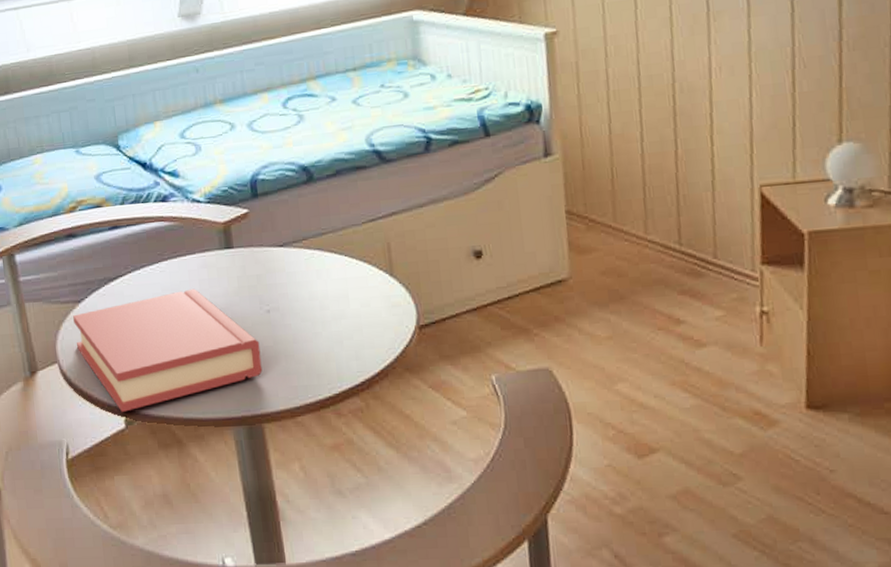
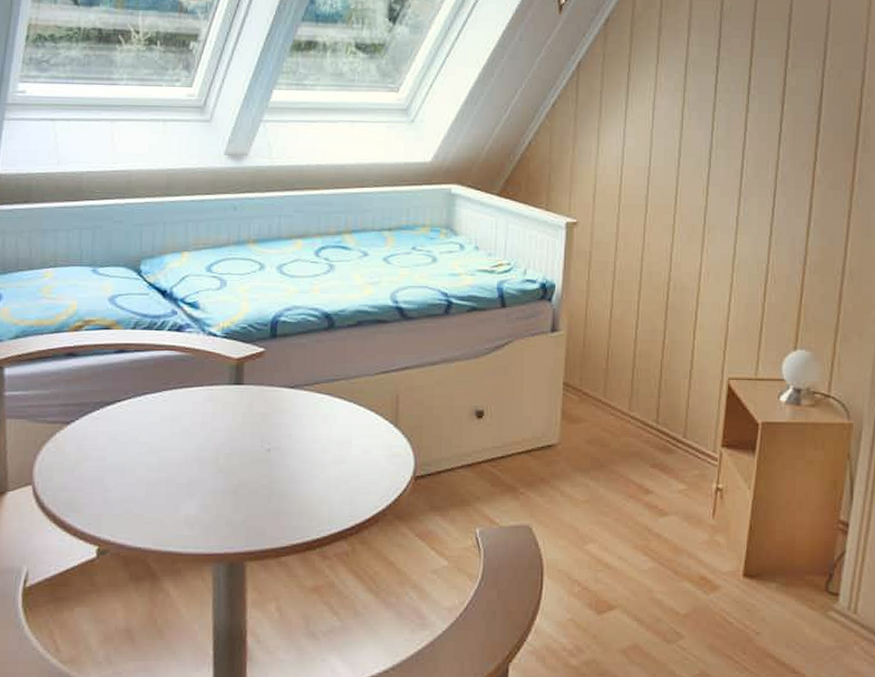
hardback book: present [73,288,263,412] -> none [56,421,255,541]

